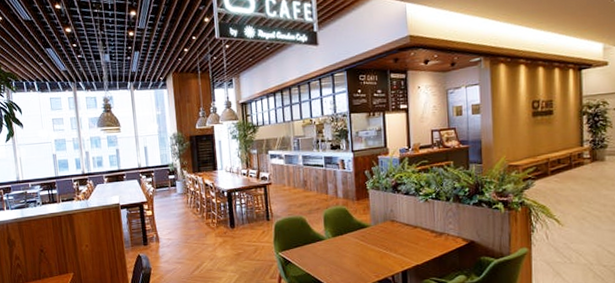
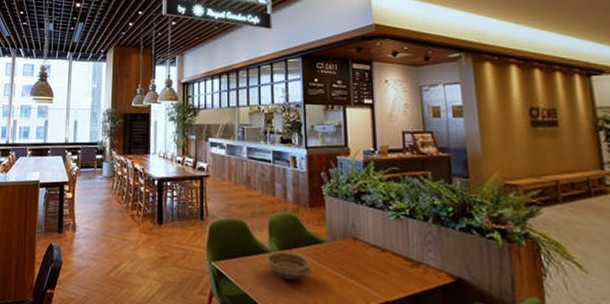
ceramic bowl: none [323,238,360,259] -> present [266,252,312,281]

